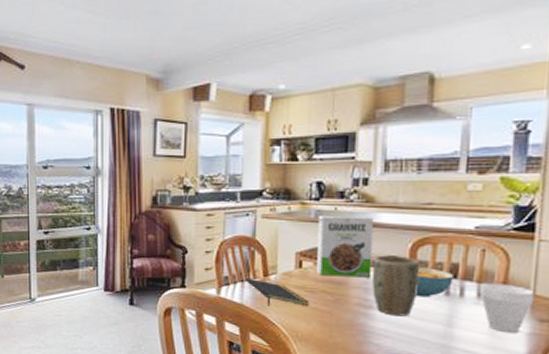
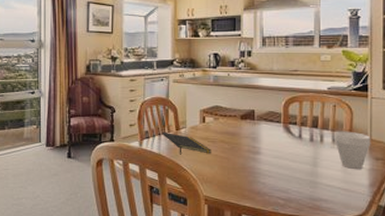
cereal box: present [317,215,374,278] -> none [216,79,257,129]
plant pot: present [371,255,420,317] -> none [257,111,292,160]
cereal bowl: present [415,267,453,298] -> none [289,120,315,144]

